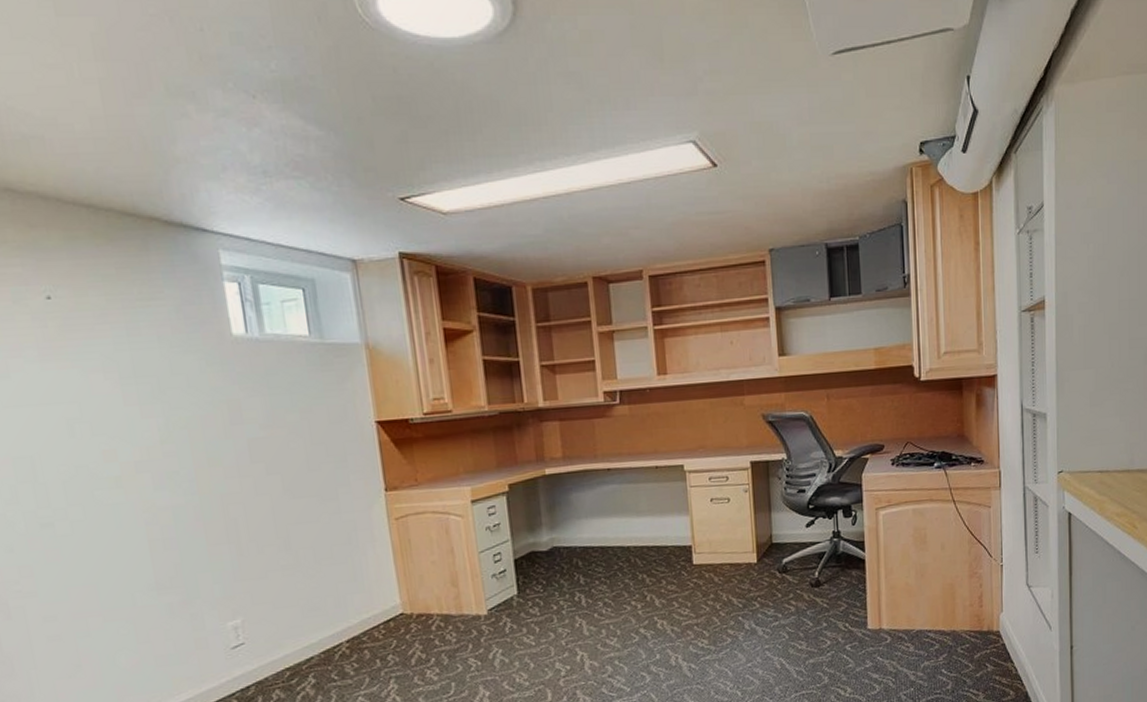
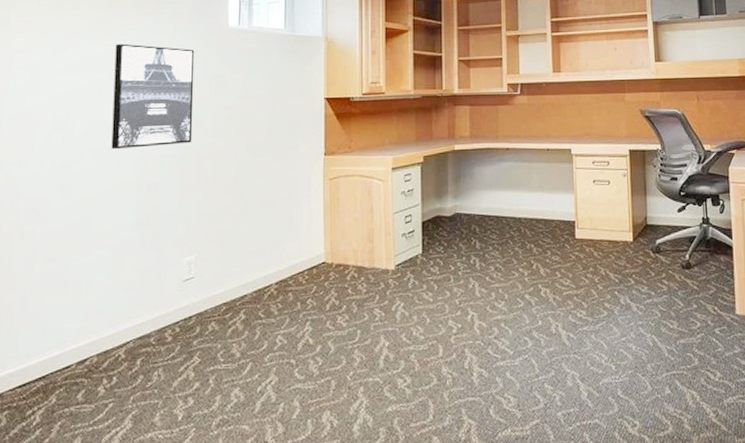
wall art: none [78,364,211,502] -> present [111,43,195,150]

